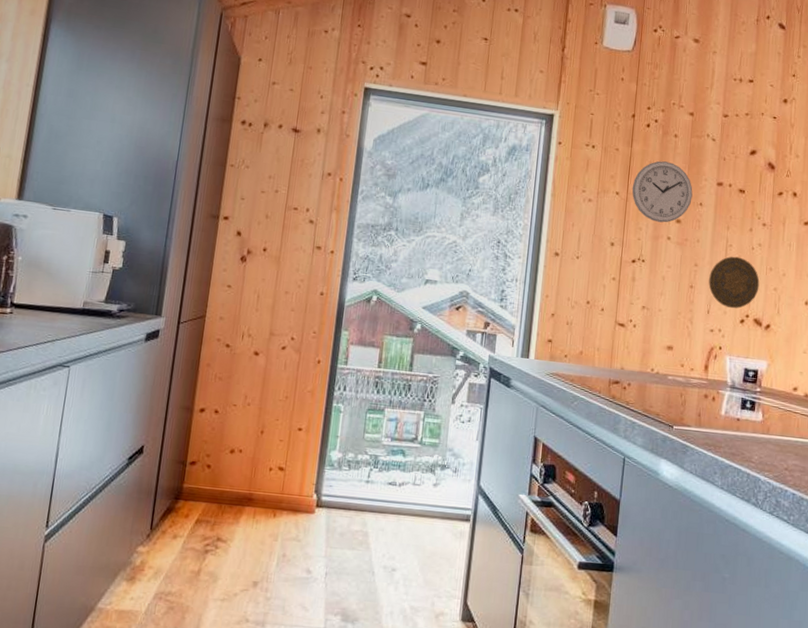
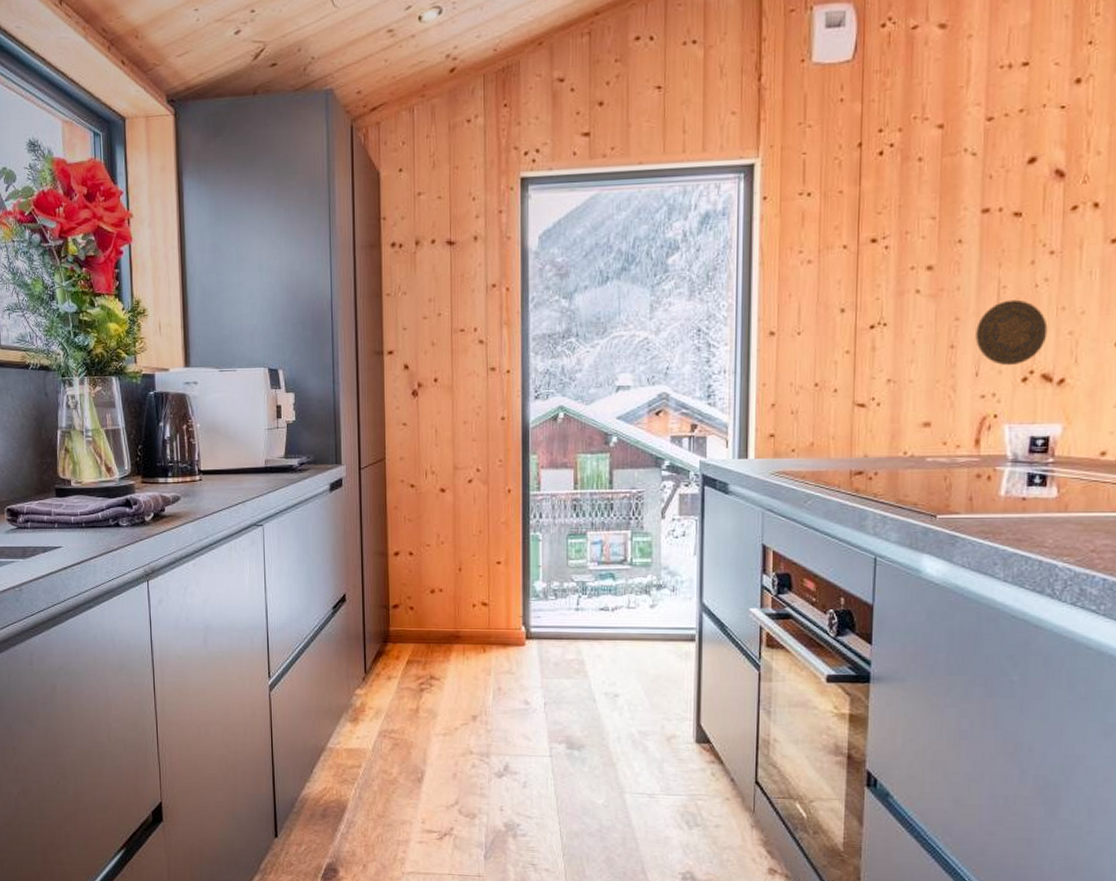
wall clock: present [632,160,693,223] -> none [864,195,948,274]

